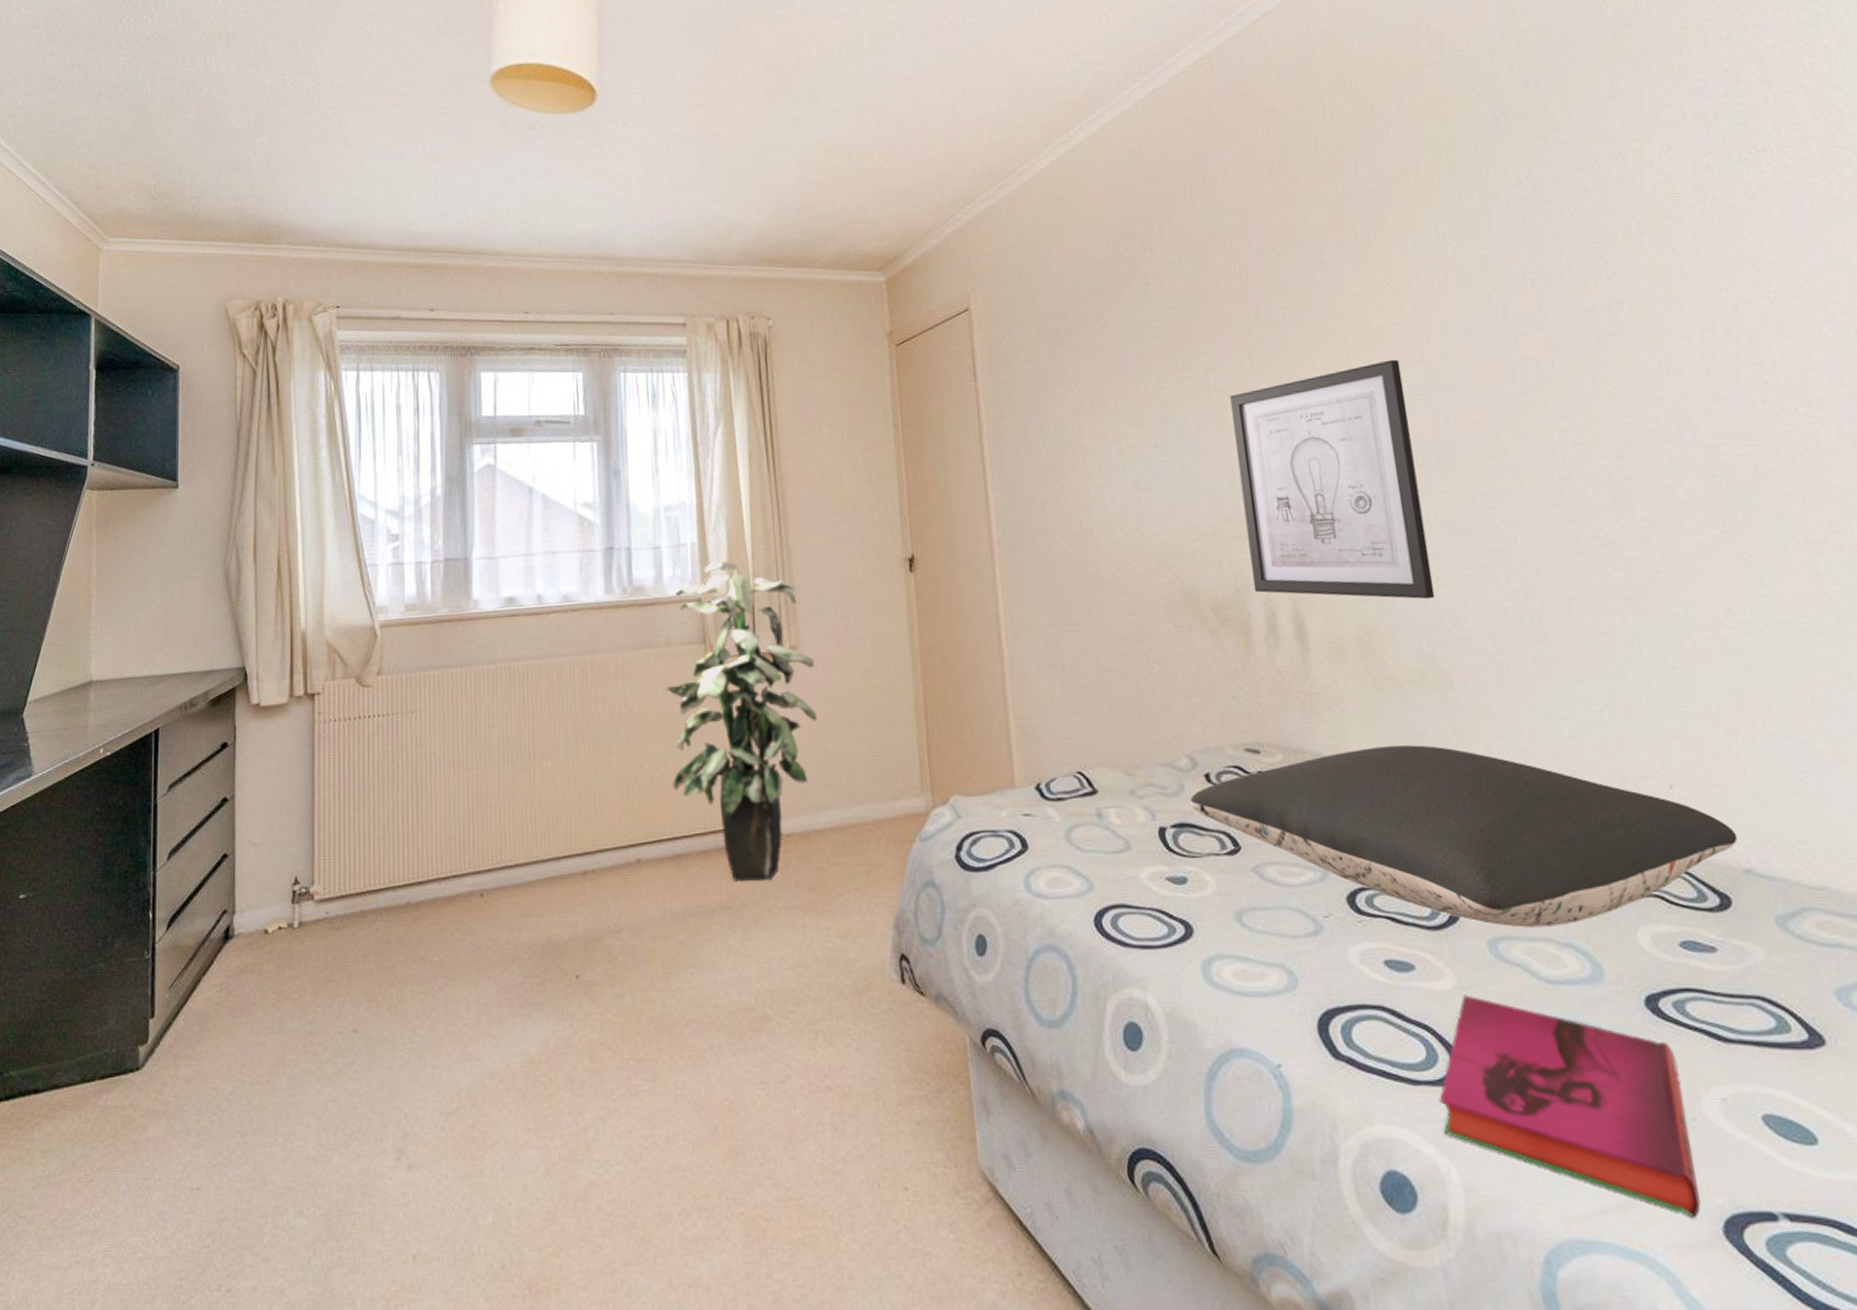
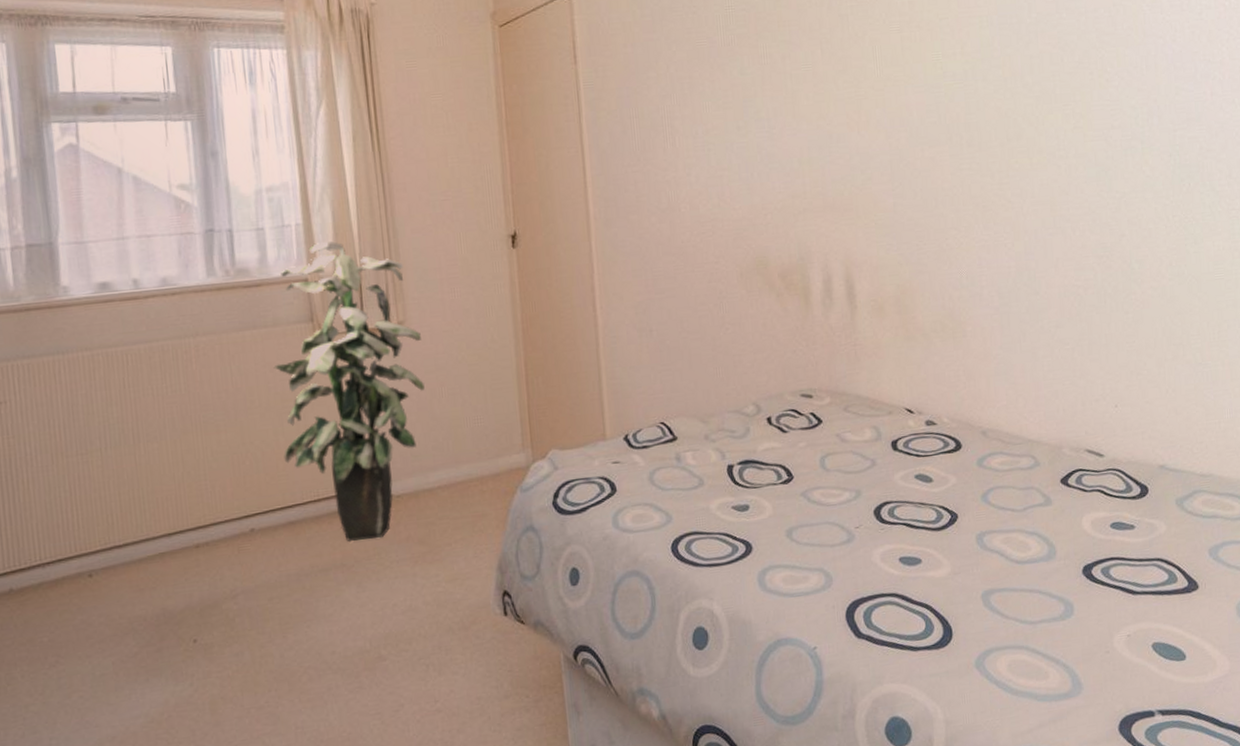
pillow: present [1190,745,1738,928] -> none [754,383,1157,523]
wall art: present [1230,359,1436,600] -> none [803,51,958,262]
hardback book: present [1439,995,1701,1217] -> none [933,578,1106,722]

